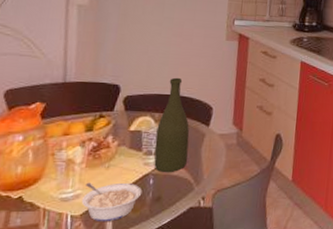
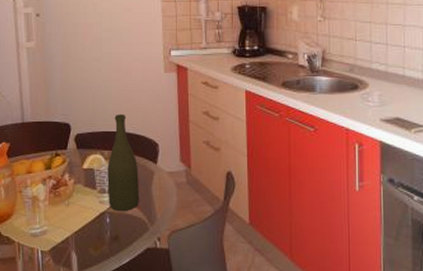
legume: present [81,182,142,222] -> none [48,219,101,259]

